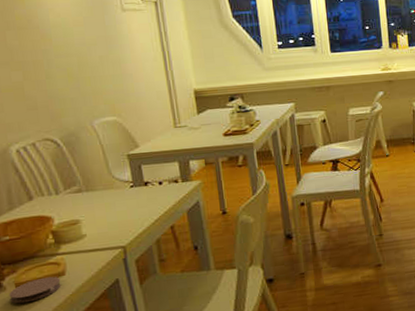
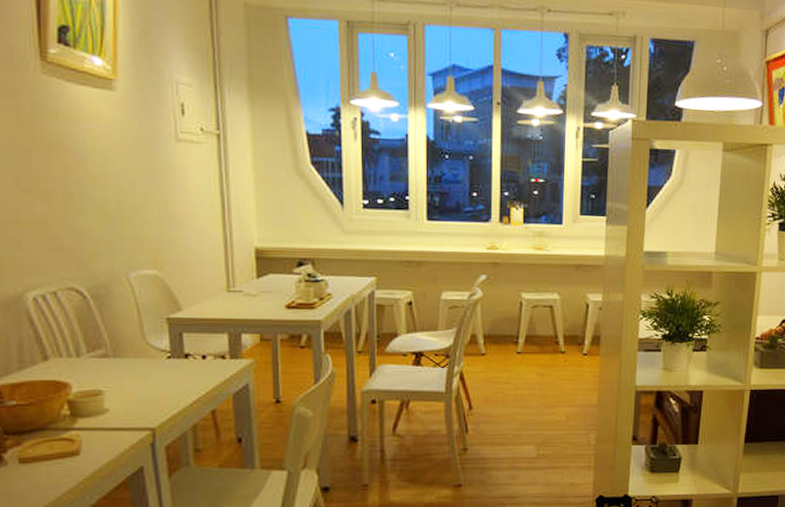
coaster: present [9,276,61,304] -> none [10,454,74,483]

